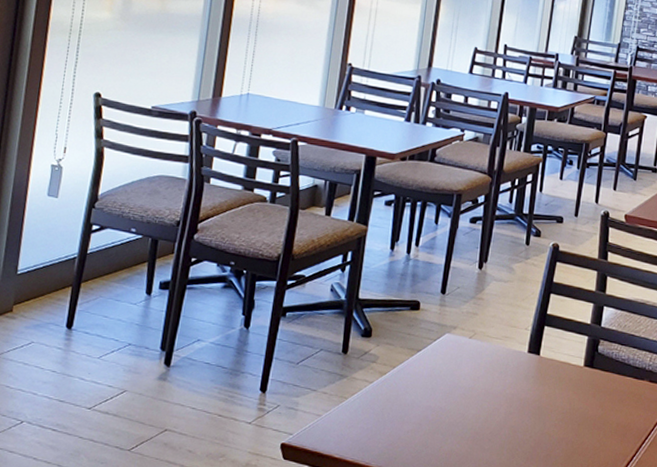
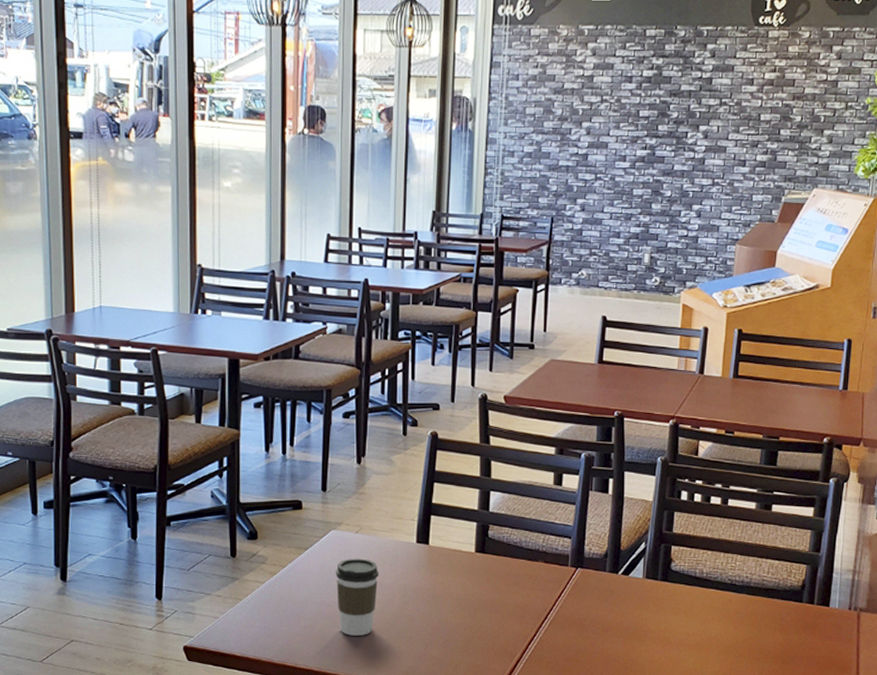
coffee cup: none [443,363,488,445] -> present [335,558,379,636]

